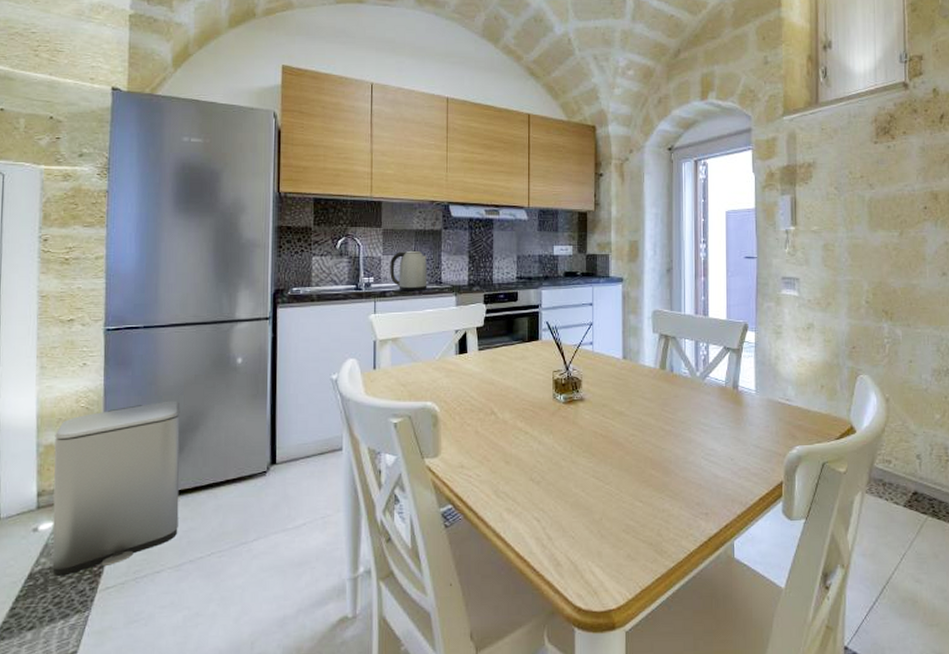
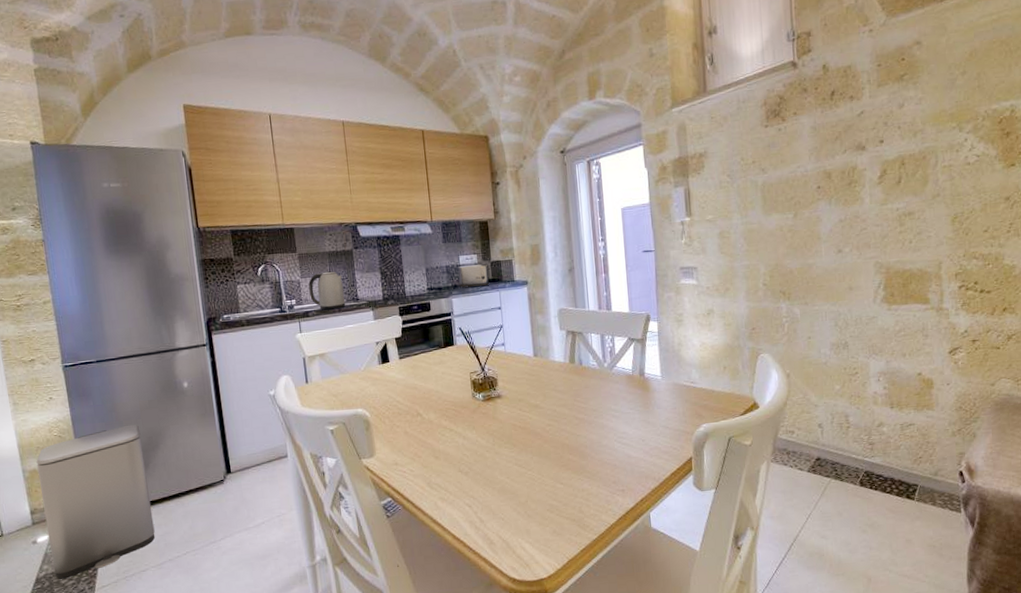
toaster: none [551,256,586,280] -> present [458,264,491,288]

